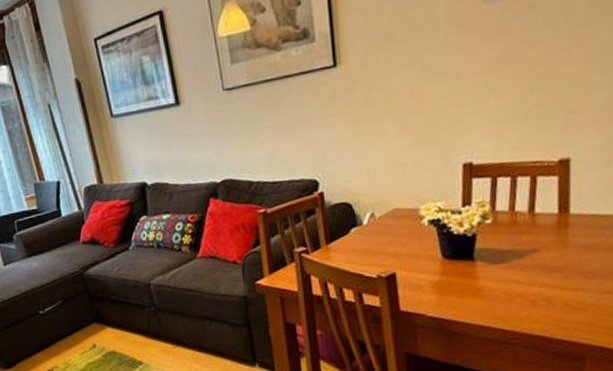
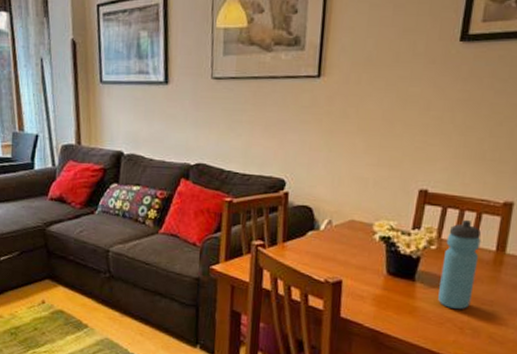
water bottle: none [501,185,541,283] -> present [438,219,481,310]

